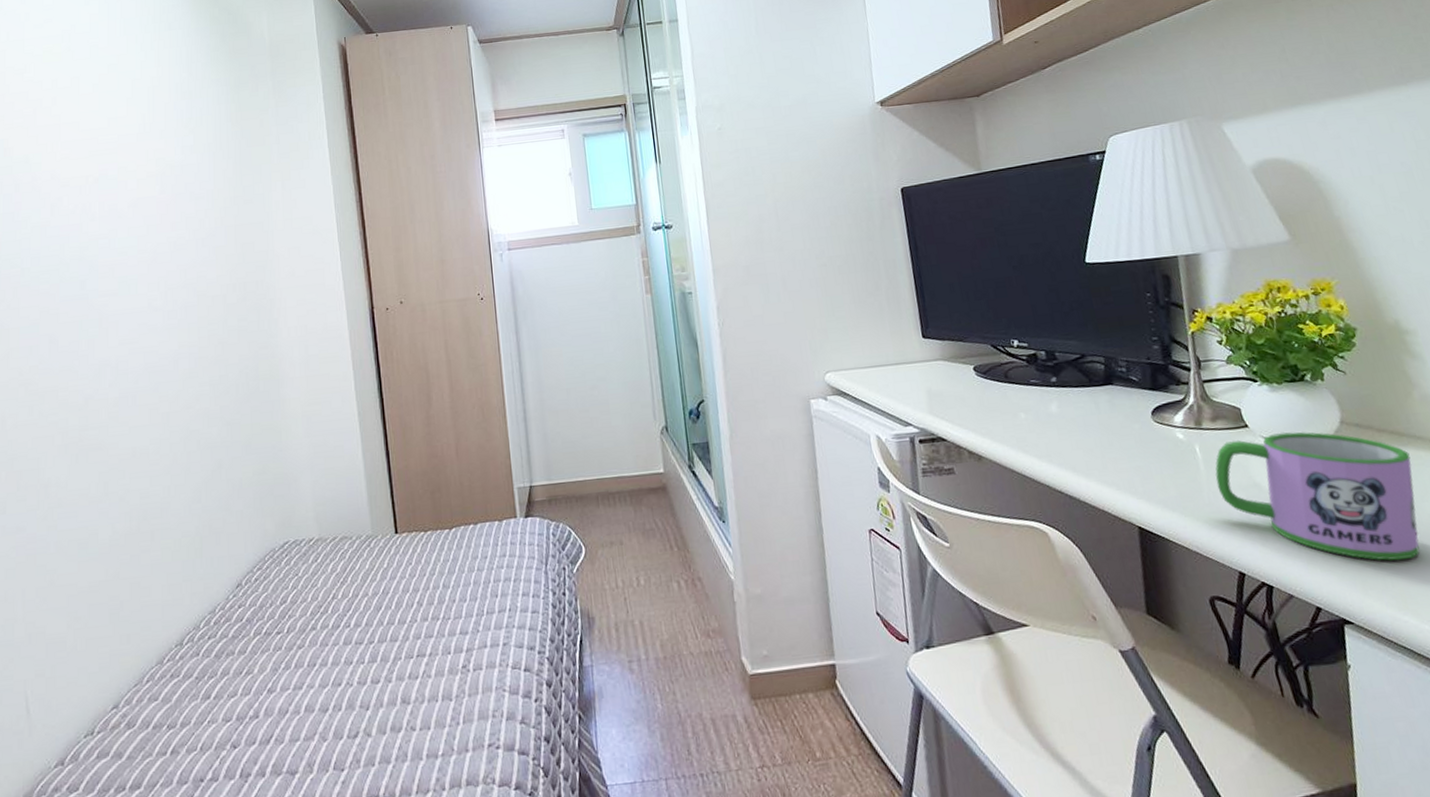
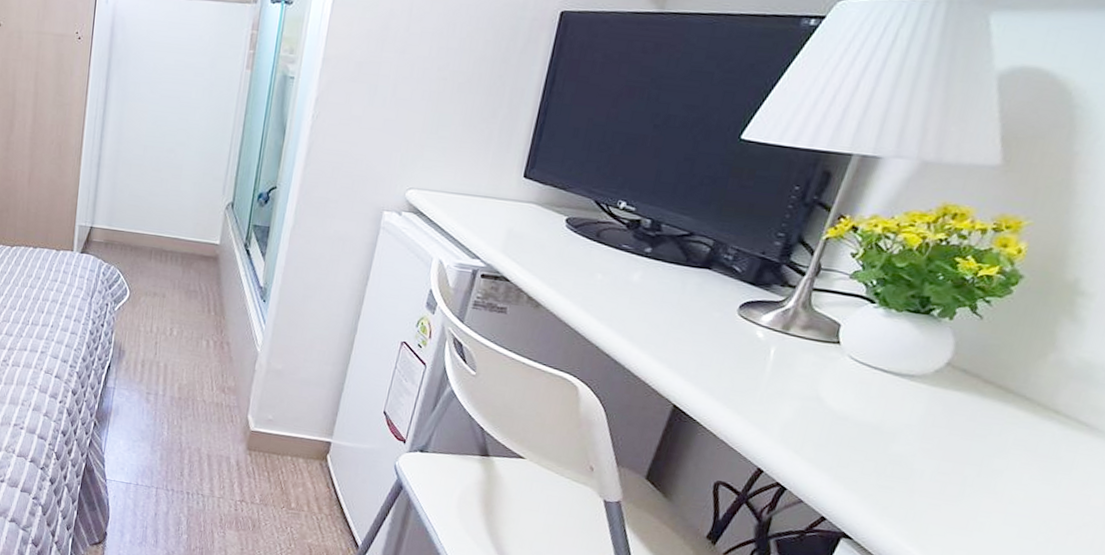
mug: present [1215,432,1420,561] -> none [775,352,1007,502]

